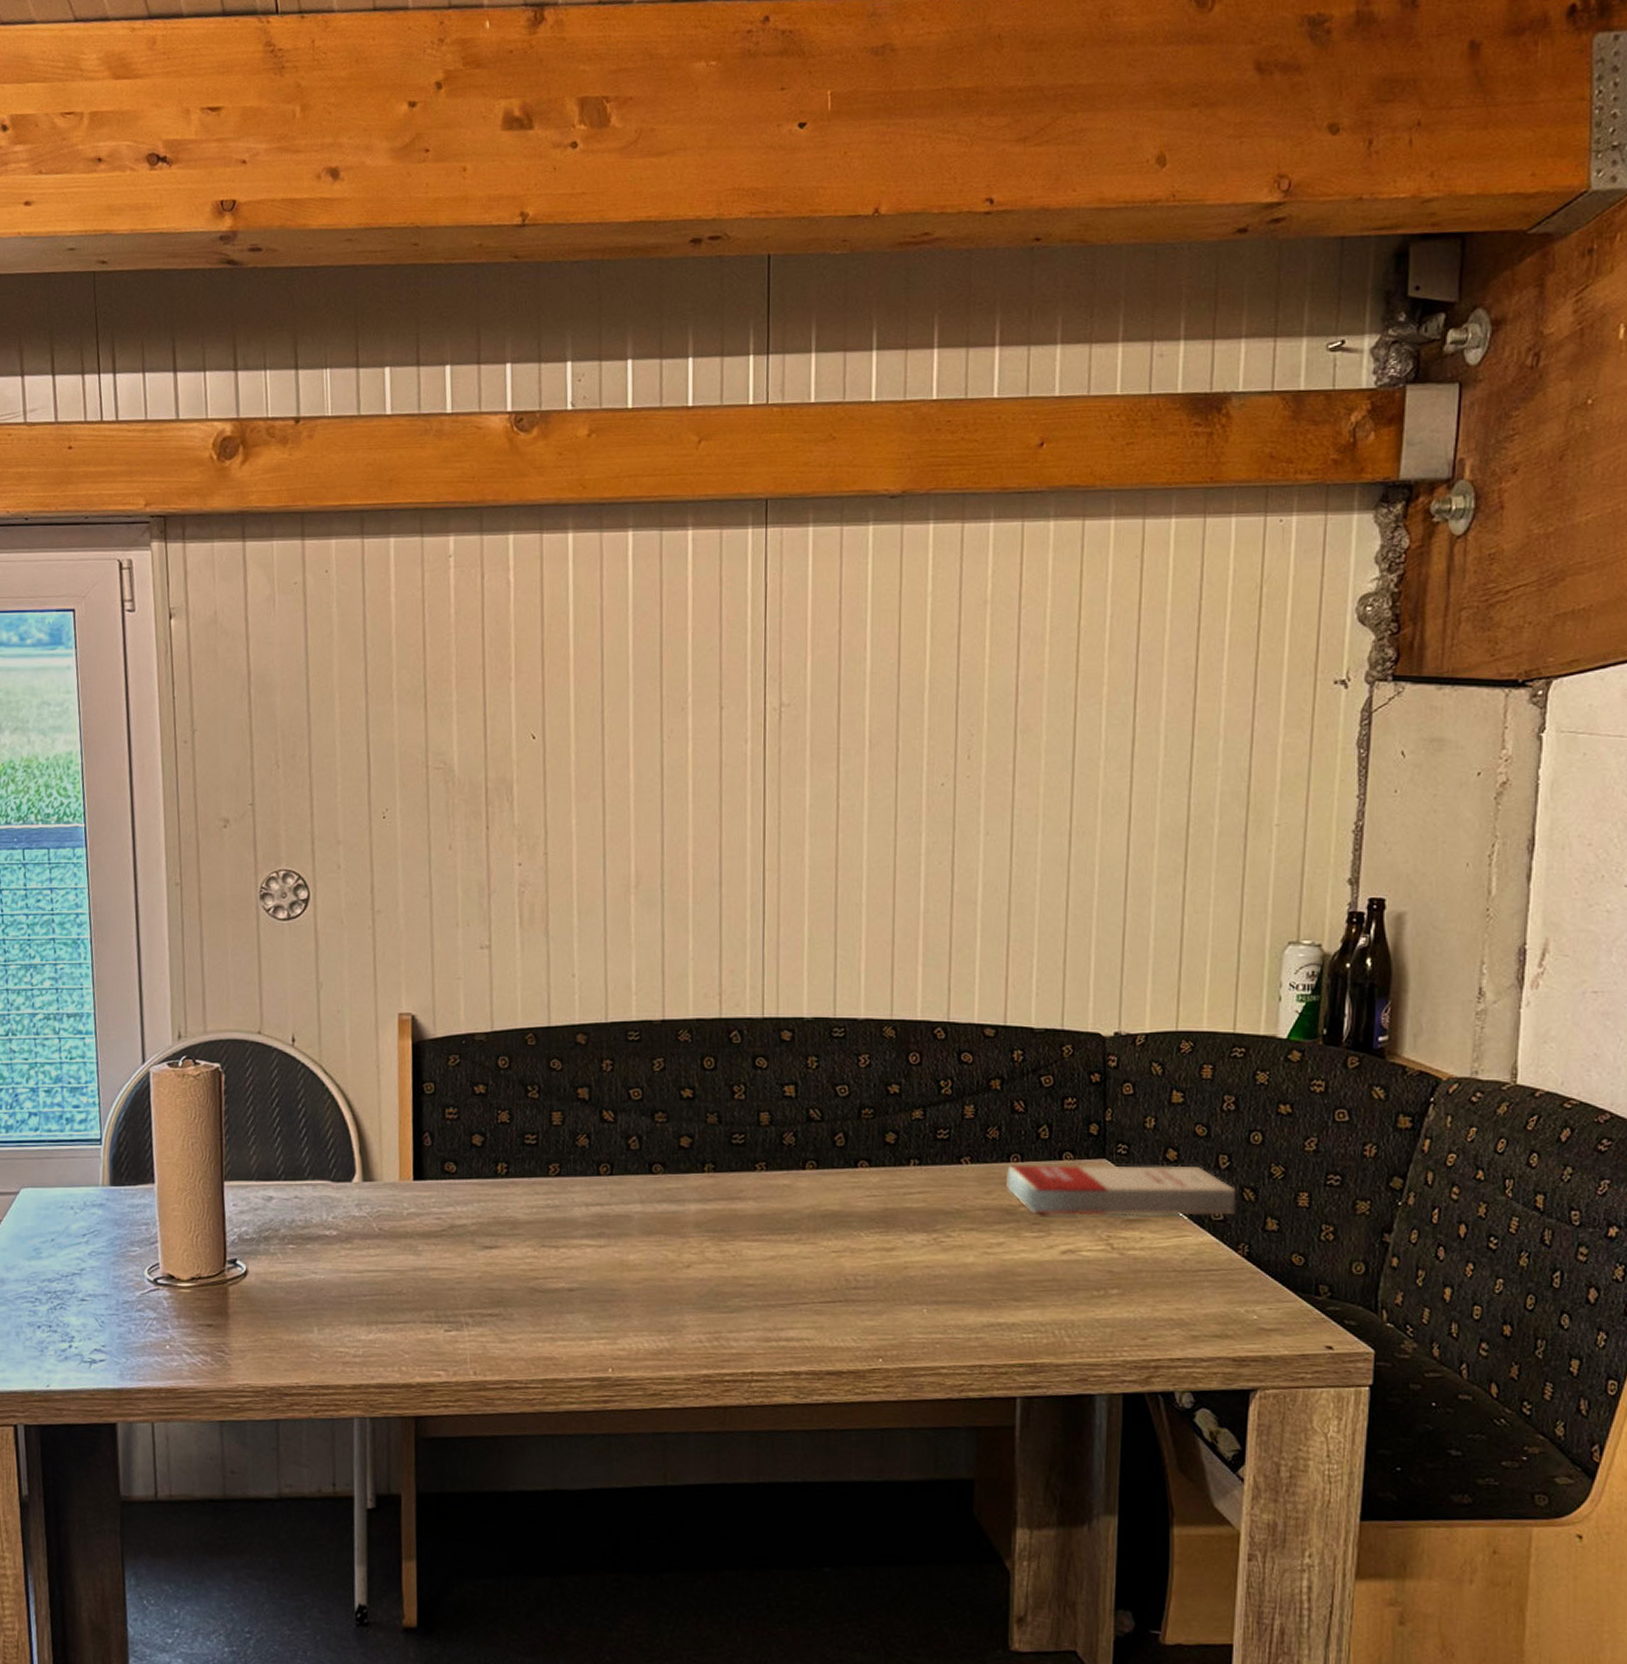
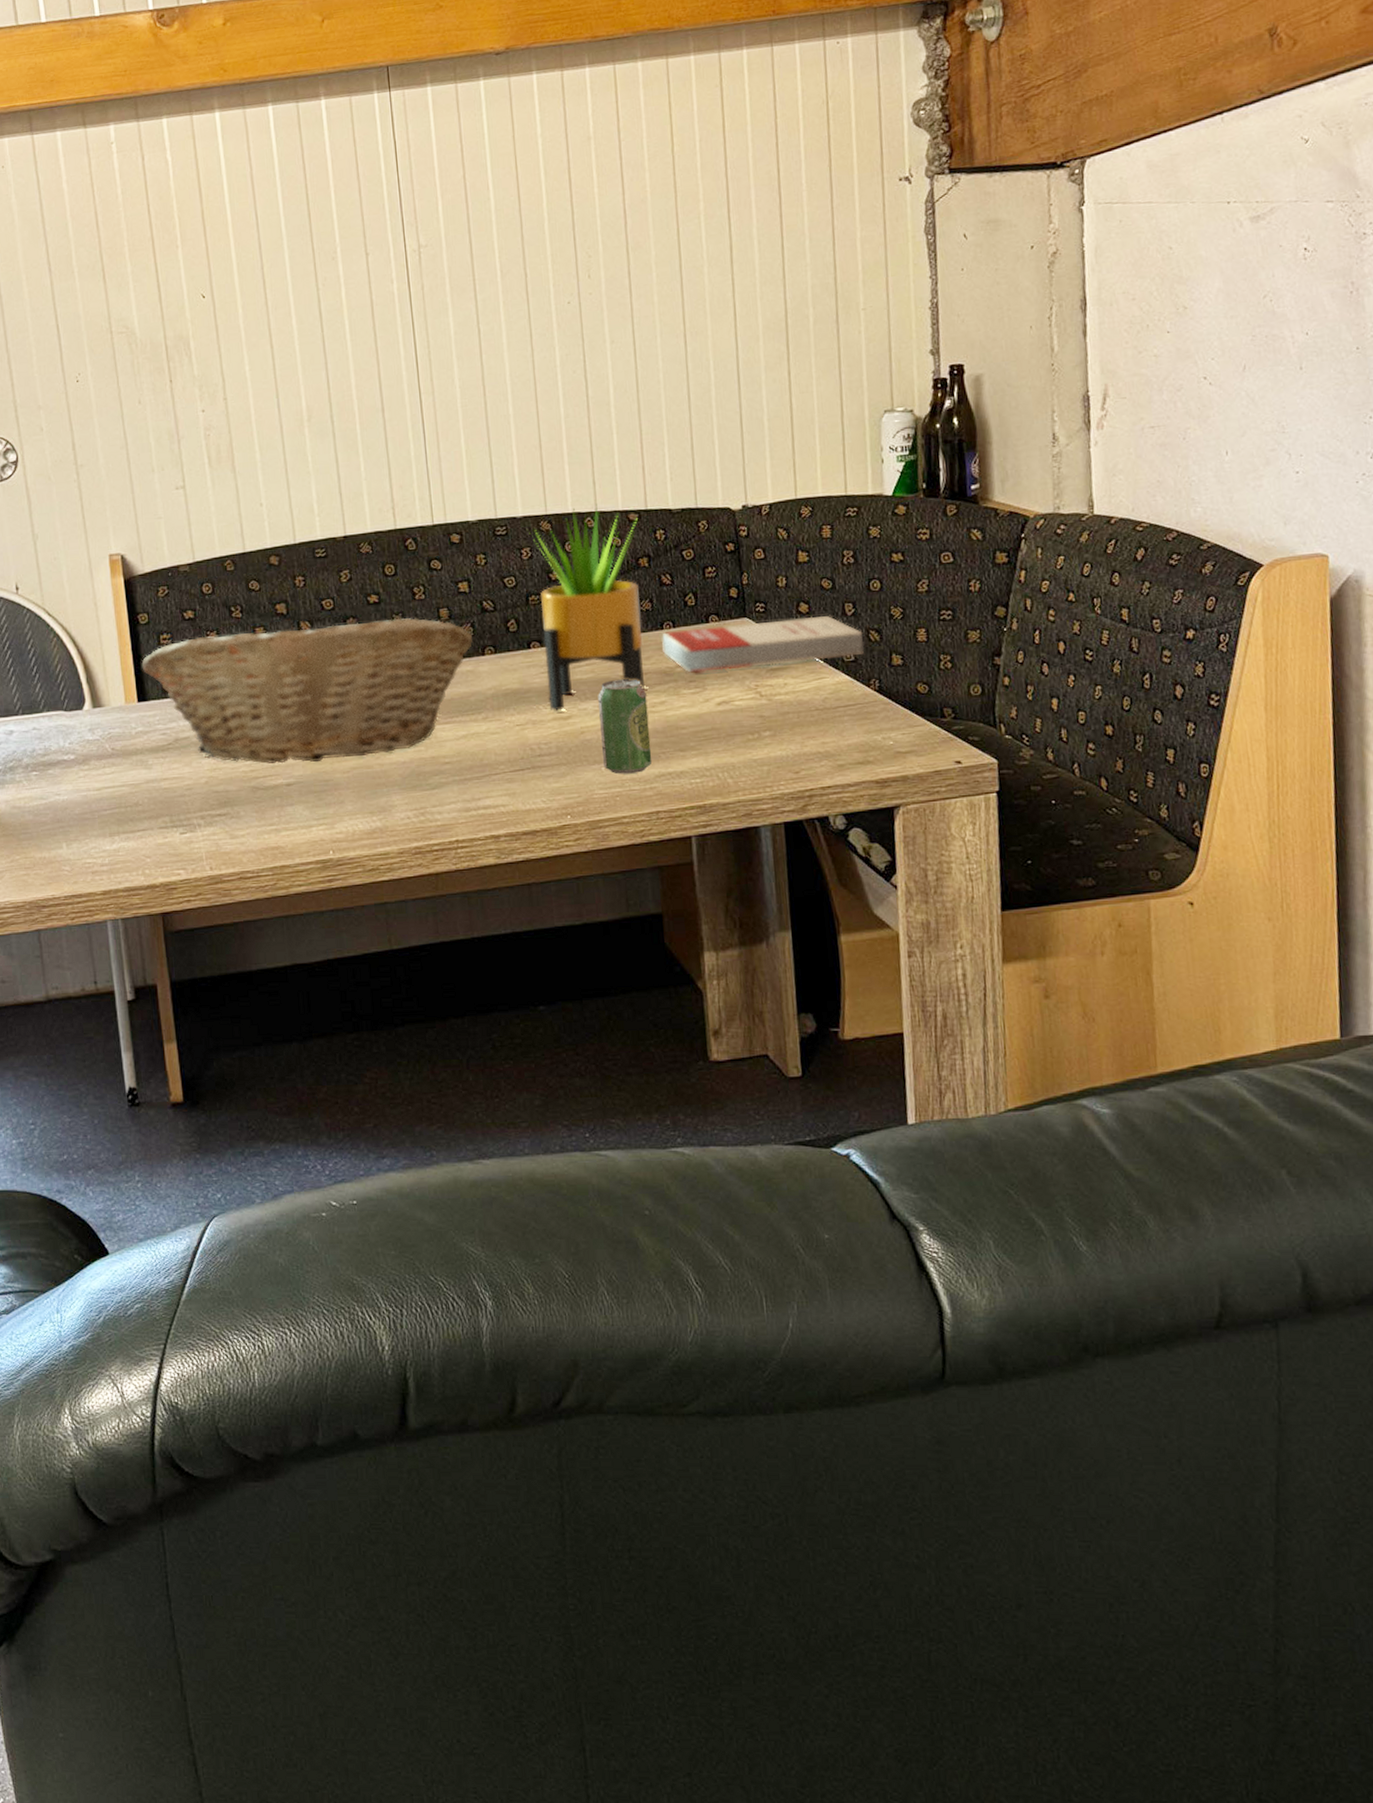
fruit basket: none [422,1108,793,1269] -> present [141,617,472,764]
potted plant: none [870,1013,994,1241] -> present [529,503,645,711]
beverage can: none [926,1213,983,1320] -> present [598,679,652,775]

